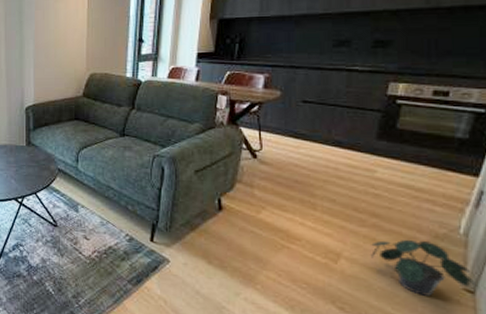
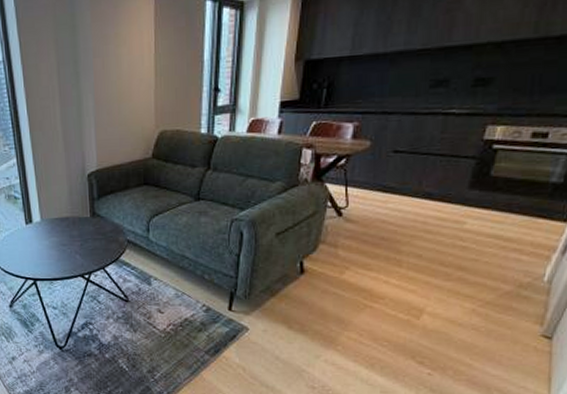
potted plant: present [371,239,477,296] -> none [454,290,555,345]

